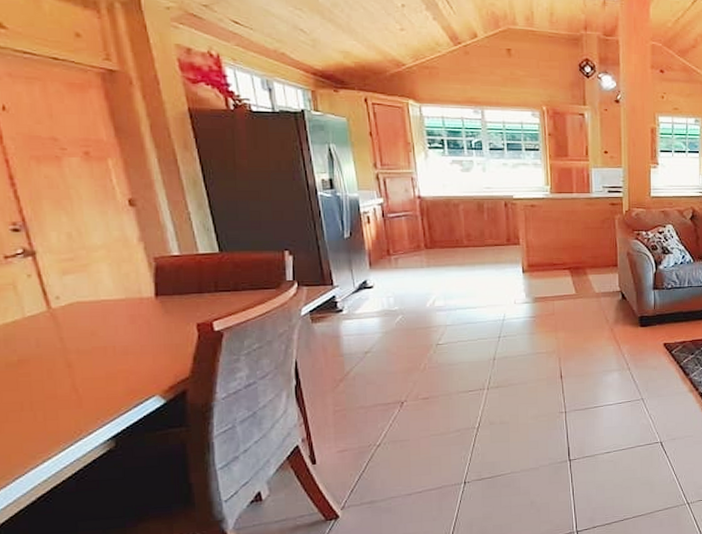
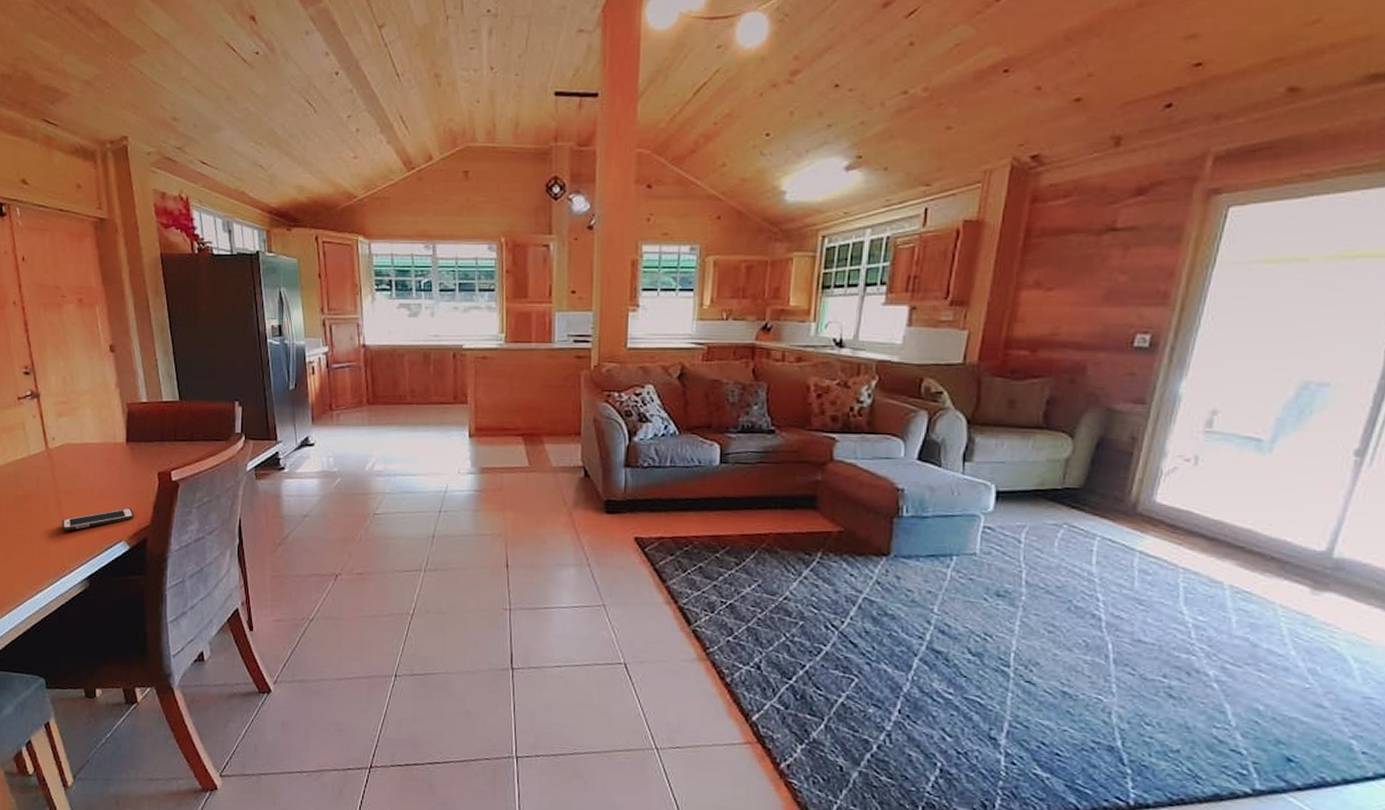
cell phone: none [74,362,169,392] -> present [62,508,134,531]

